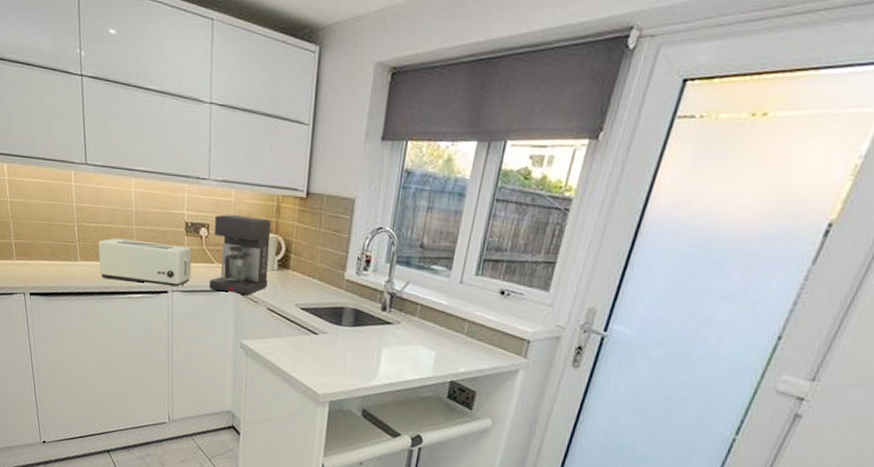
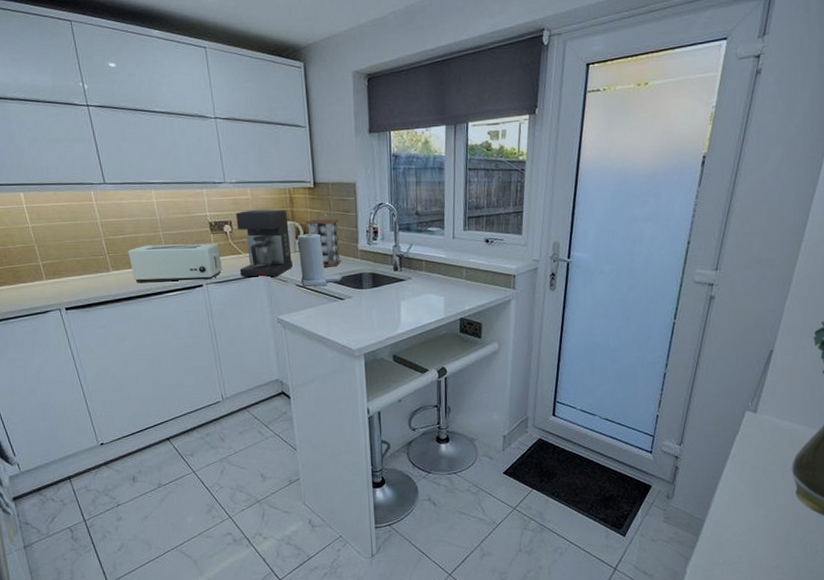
paper towel: none [274,251,321,316] -> present [298,233,343,287]
spice rack: none [289,229,329,295] -> present [305,212,342,268]

